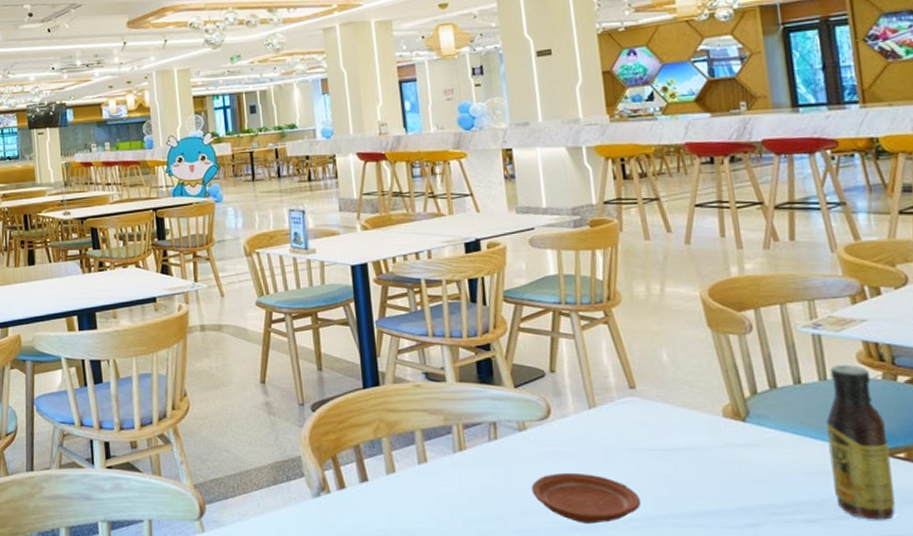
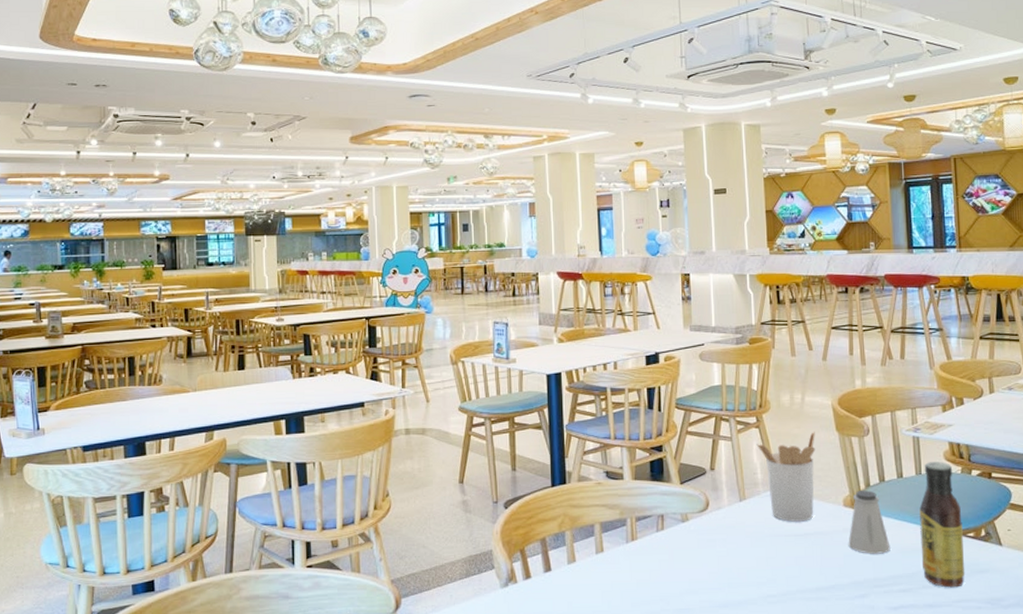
plate: present [531,472,641,524] -> none [690,557,776,601]
utensil holder: none [606,327,685,434] -> present [756,431,816,522]
saltshaker: none [731,399,790,475] -> present [848,490,891,554]

